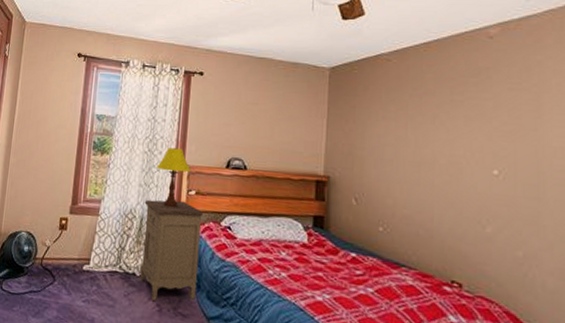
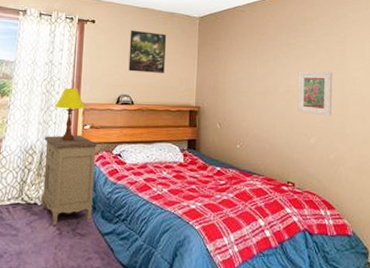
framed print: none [241,83,287,134] -> present [128,30,166,73]
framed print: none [467,137,520,199] -> present [298,71,332,116]

